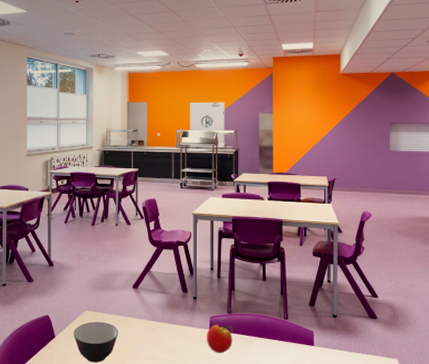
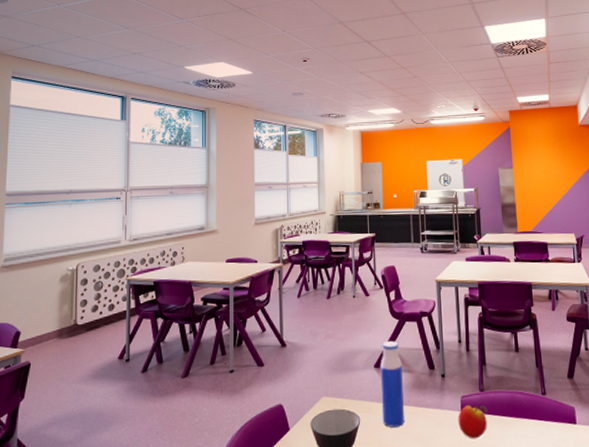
water bottle: none [138,266,159,340] -> present [380,341,405,428]

